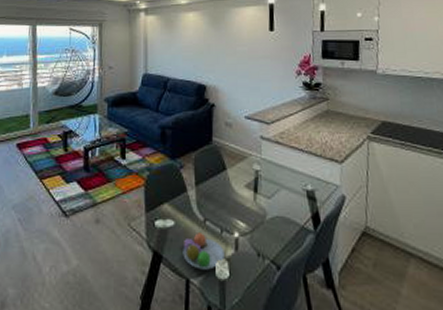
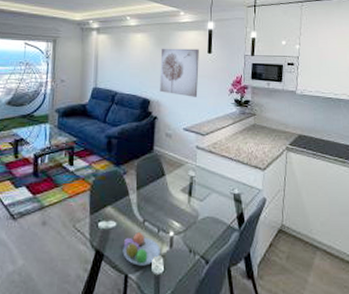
wall art: none [216,26,260,81] -> present [160,48,199,97]

